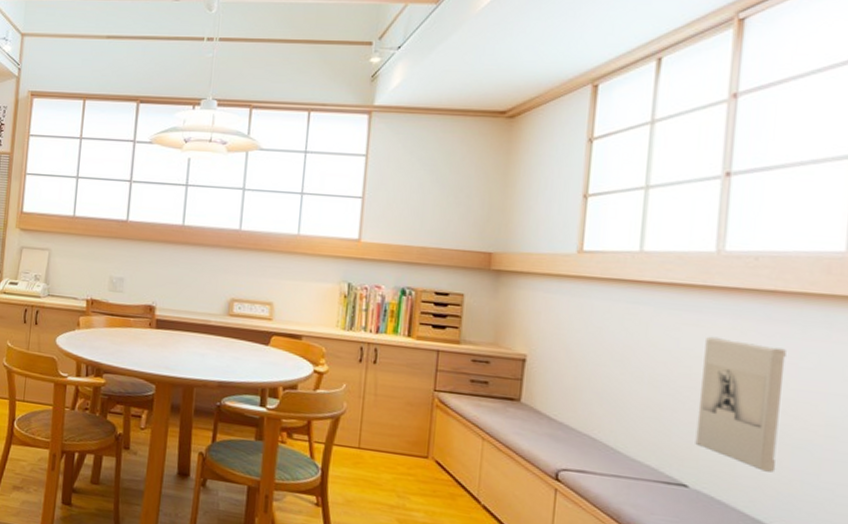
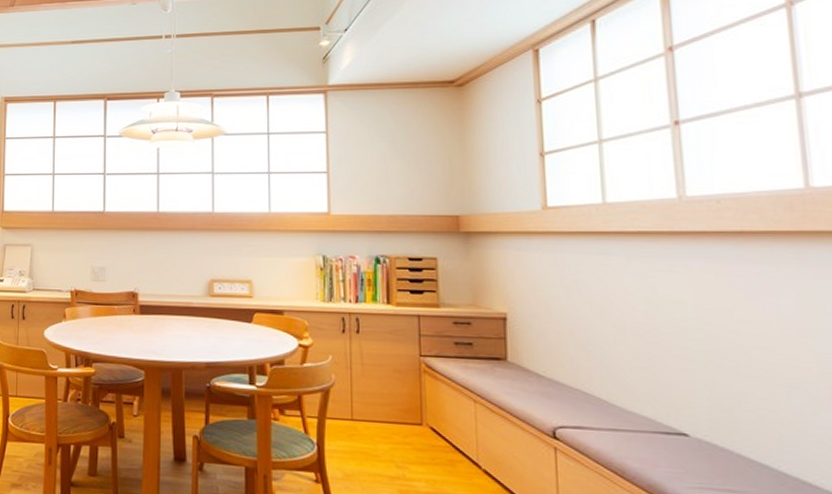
wall sculpture: present [695,336,786,473] -> none [682,281,775,415]

